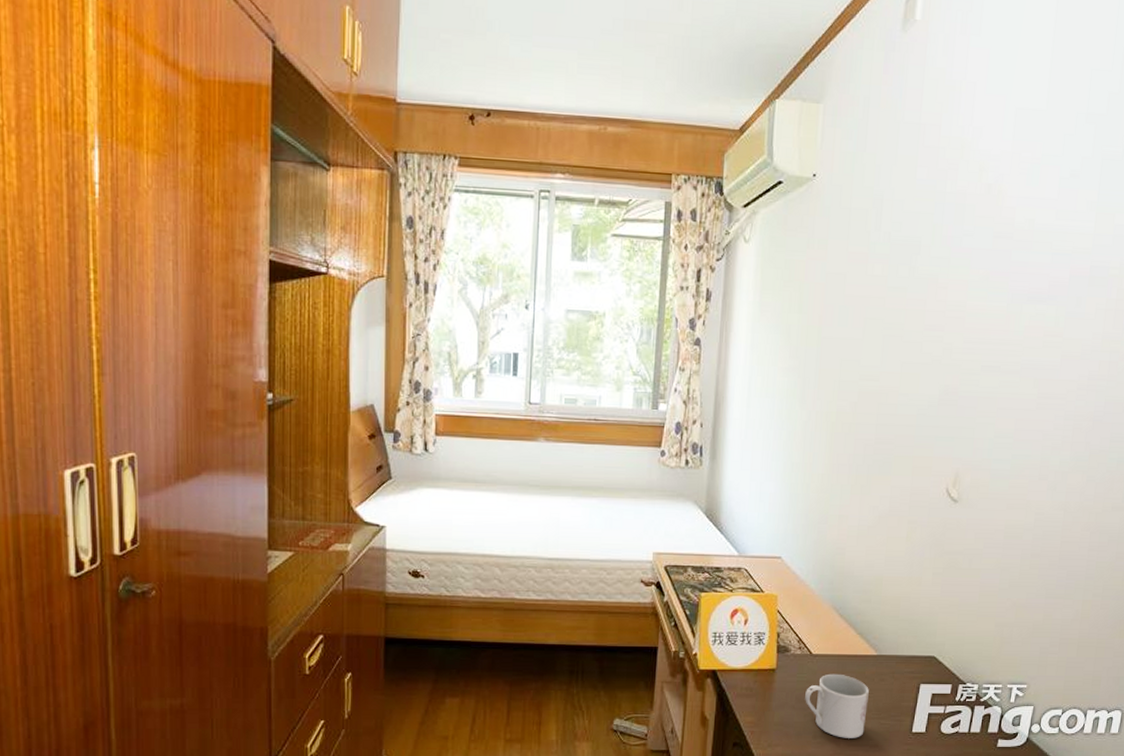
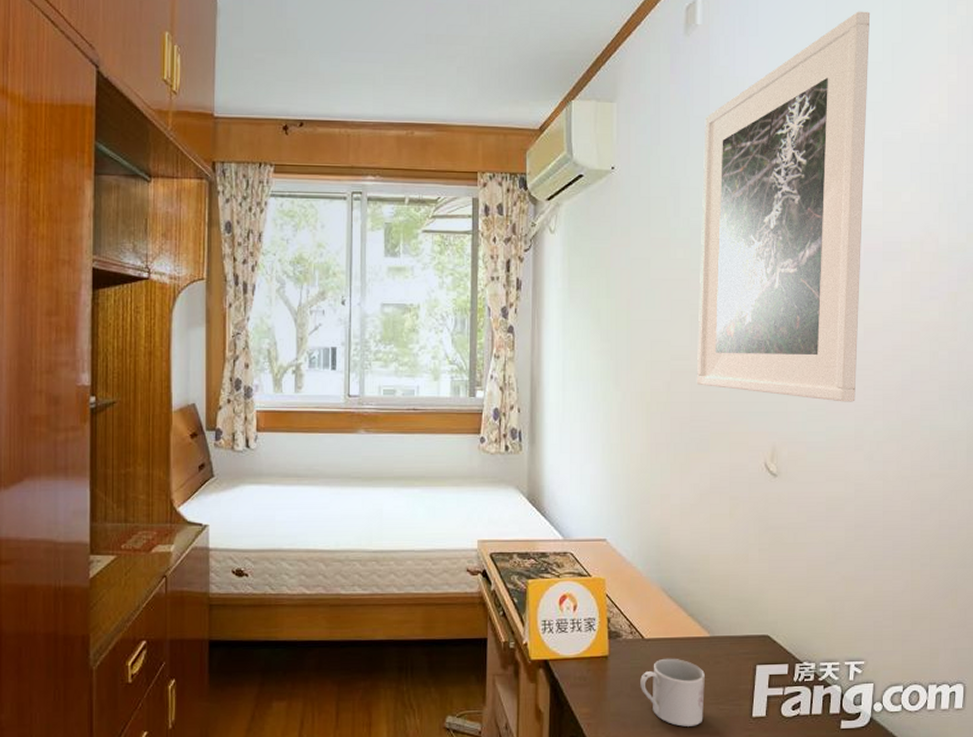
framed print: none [884,11,1104,431] -> present [696,11,871,402]

